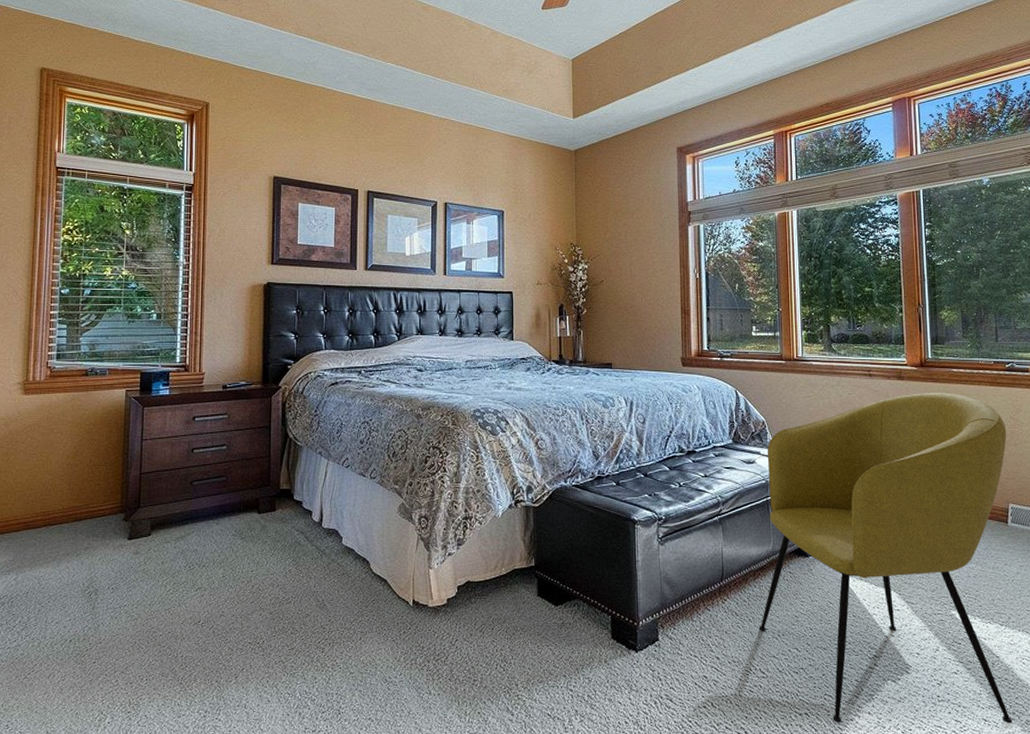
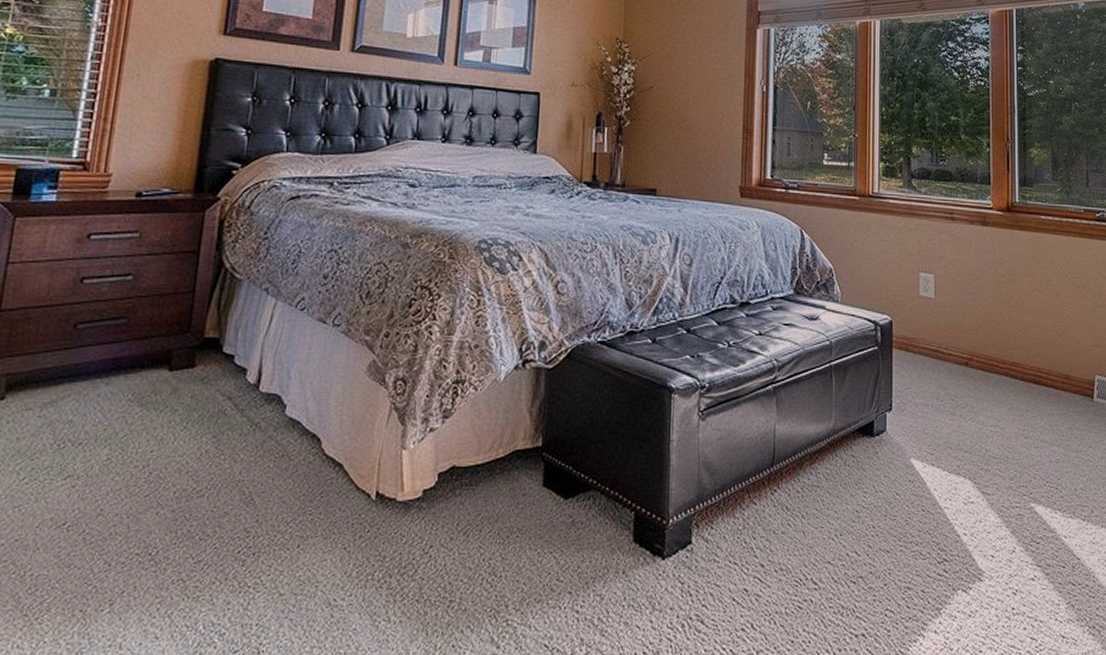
armchair: present [758,393,1012,724] -> none [812,242,1095,646]

